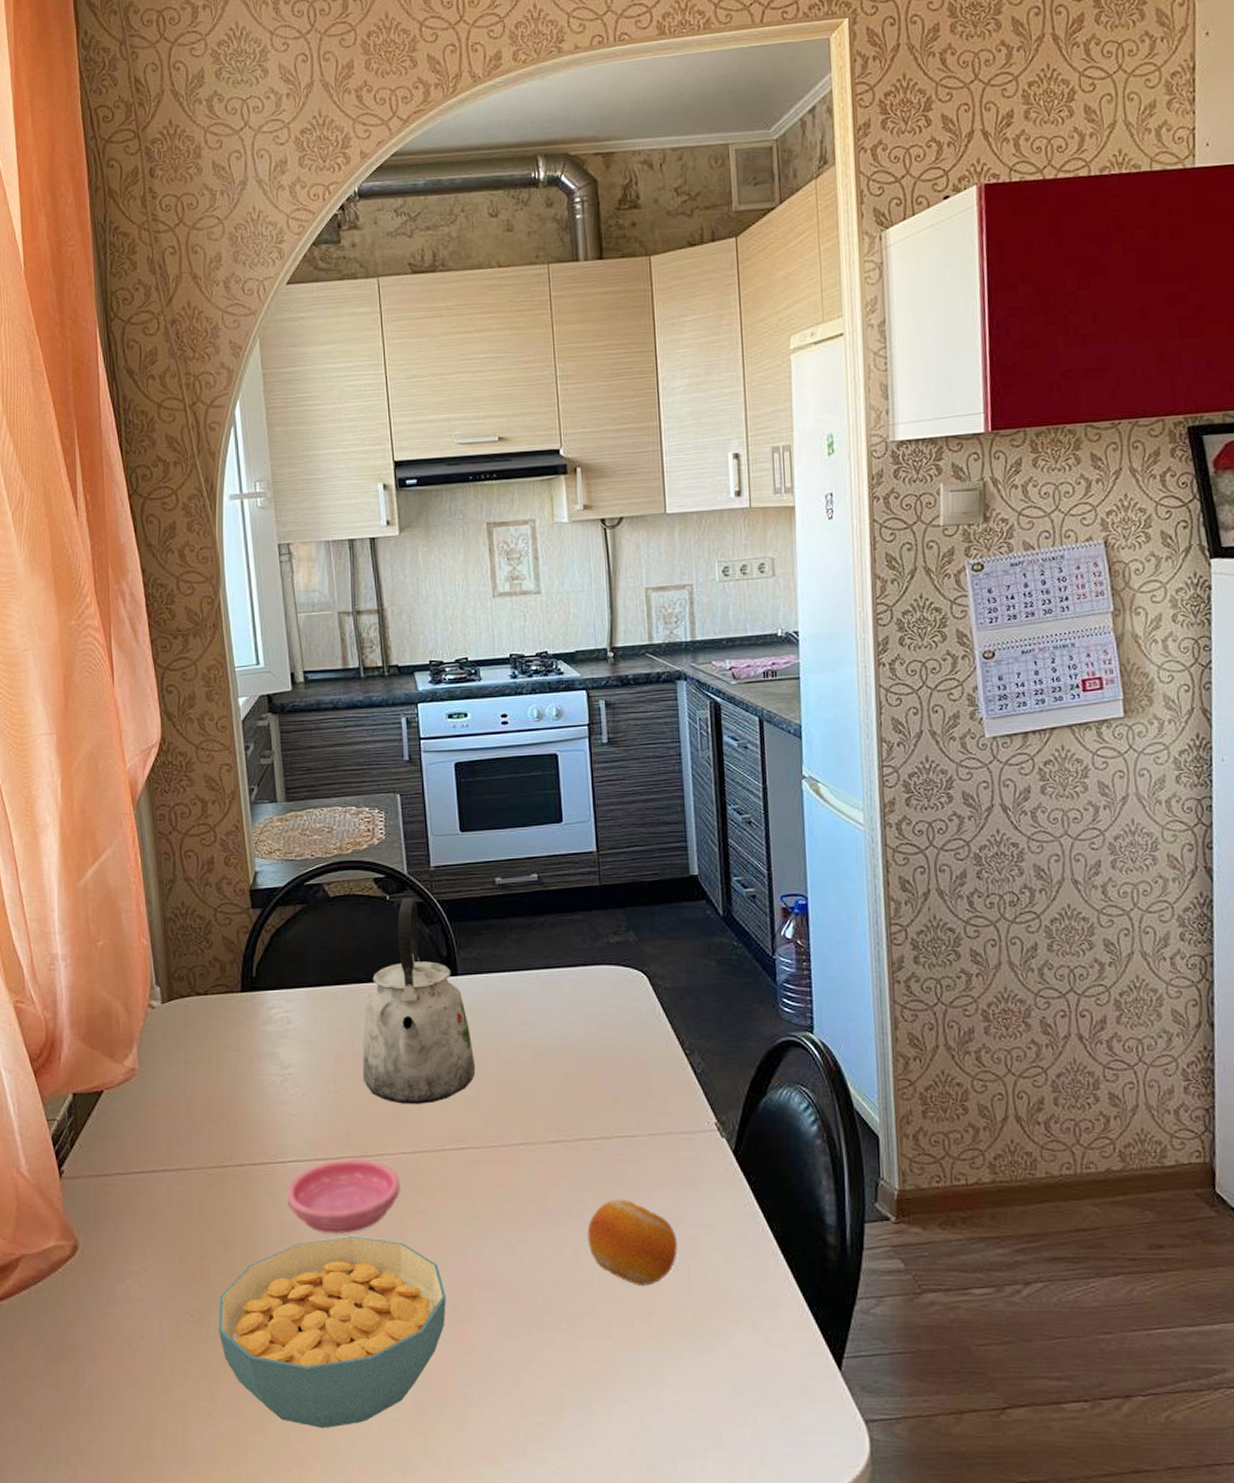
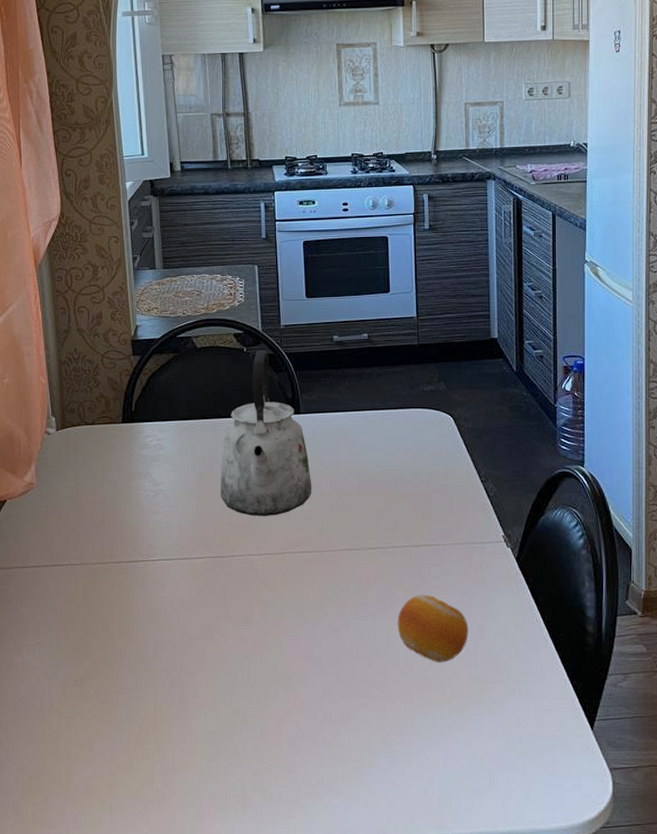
cereal bowl: present [218,1235,446,1428] -> none [97,619,282,770]
saucer: present [286,1159,400,1233] -> none [155,559,248,618]

